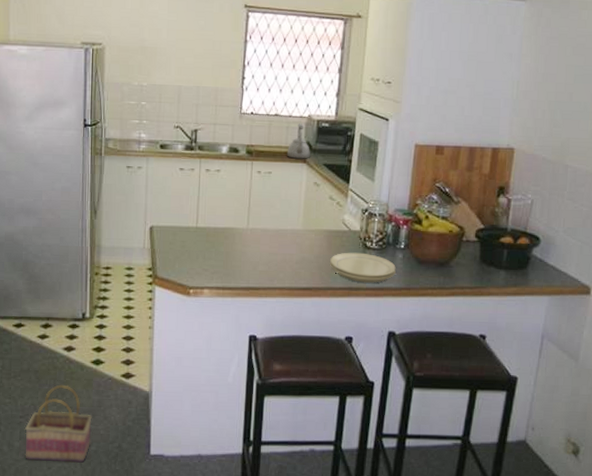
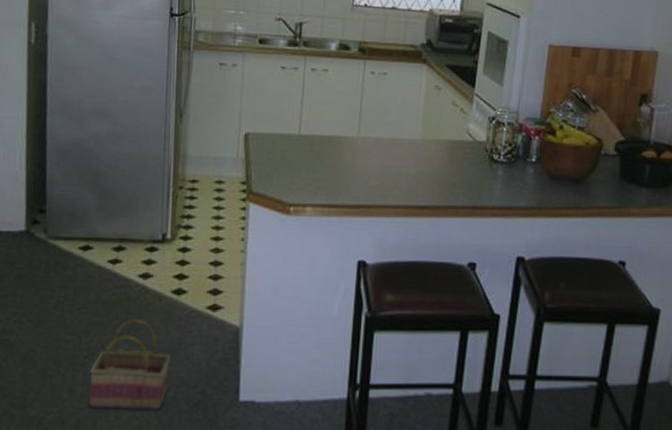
kettle: present [286,123,311,159] -> none [404,18,432,59]
plate: present [330,252,396,283] -> none [452,166,526,201]

